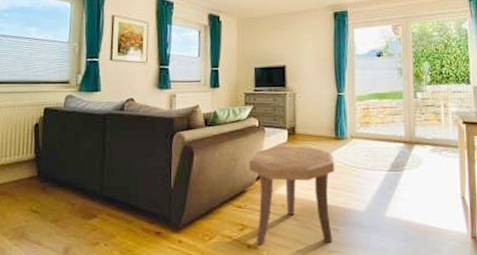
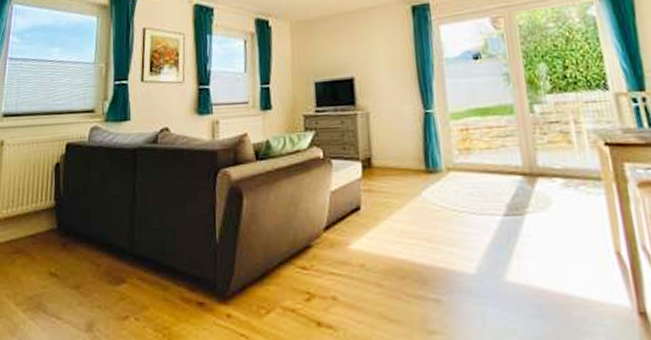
side table: present [249,146,335,245] -> none [313,183,433,322]

